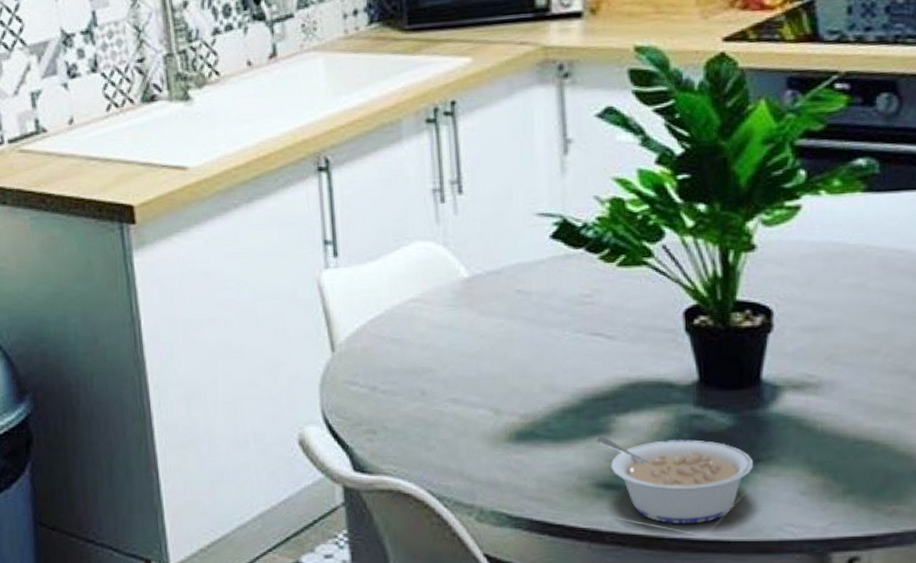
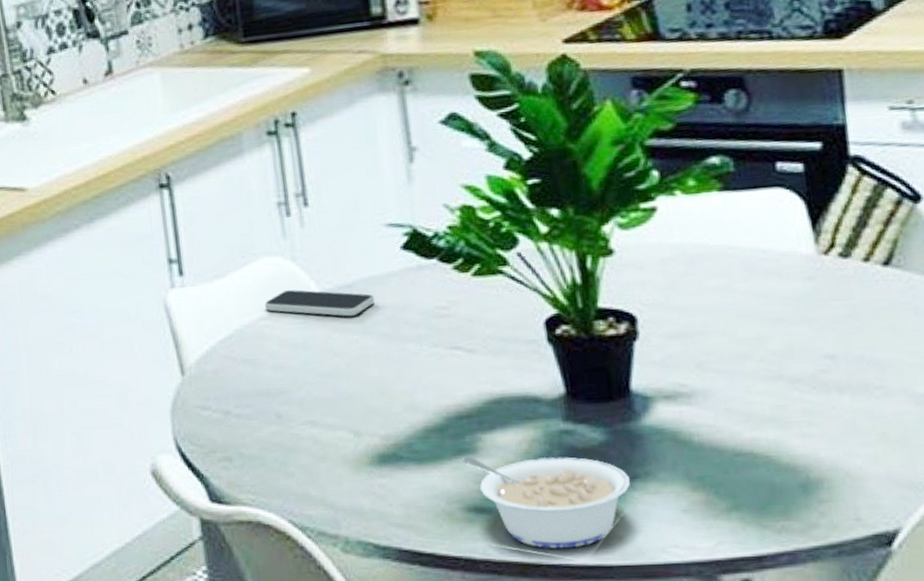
smartphone: none [415,274,522,301] -> present [264,290,375,317]

